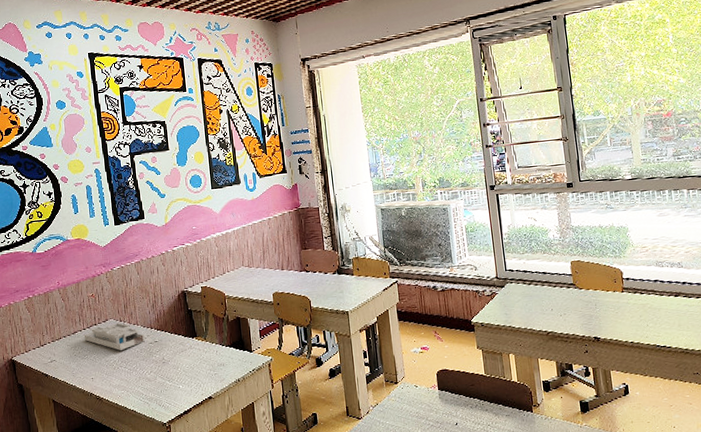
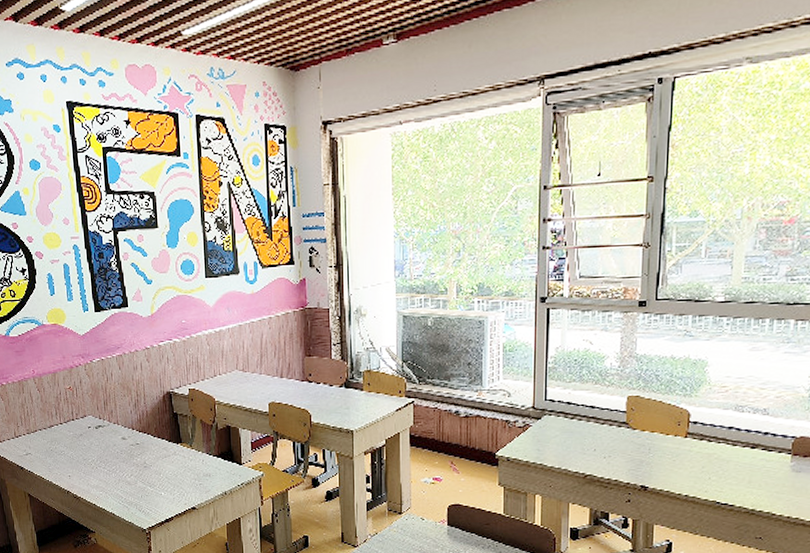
desk organizer: present [84,323,146,350] -> none [60,420,127,449]

